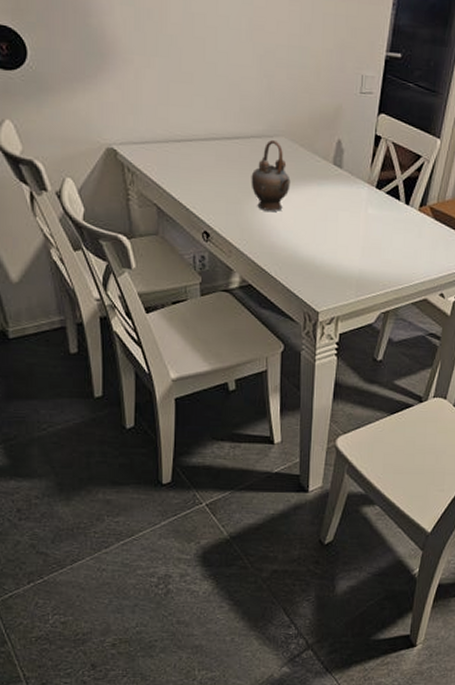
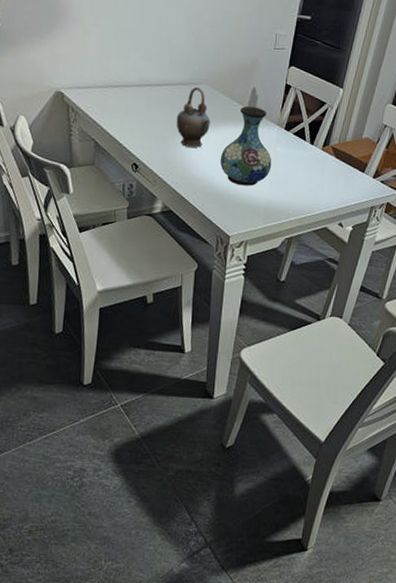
vase: none [303,161,363,255] -> present [220,106,272,186]

